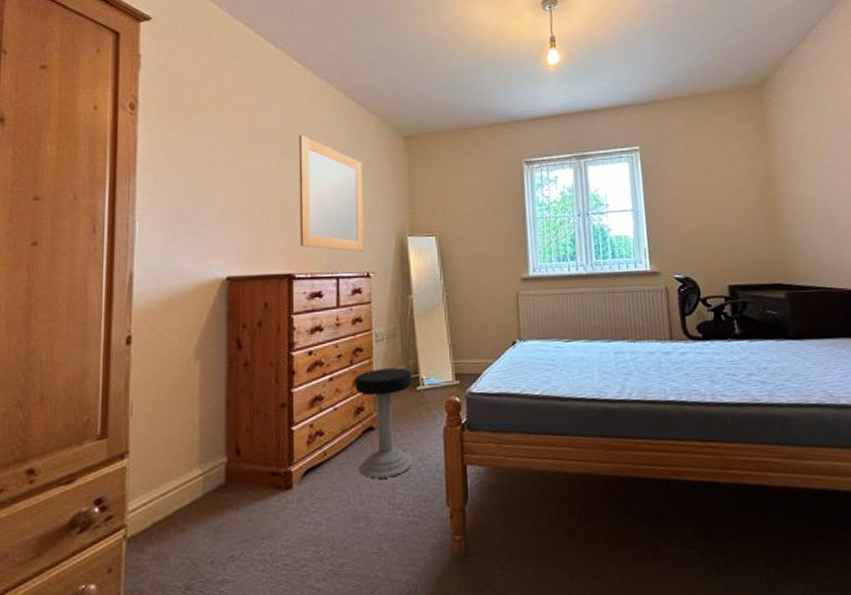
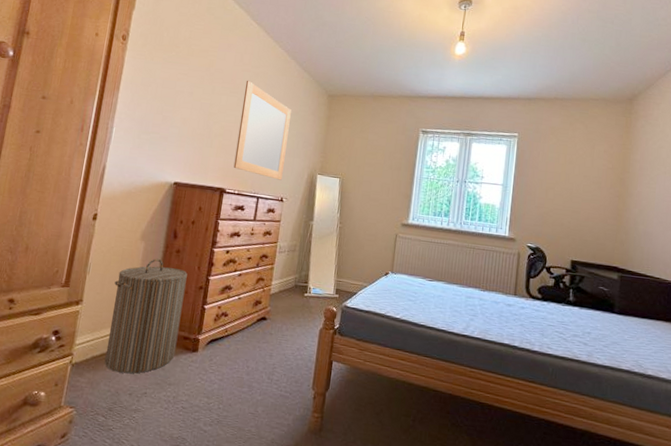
laundry hamper: none [168,378,263,537] -> present [104,258,188,374]
stool: present [354,368,413,479] -> none [249,273,303,359]

